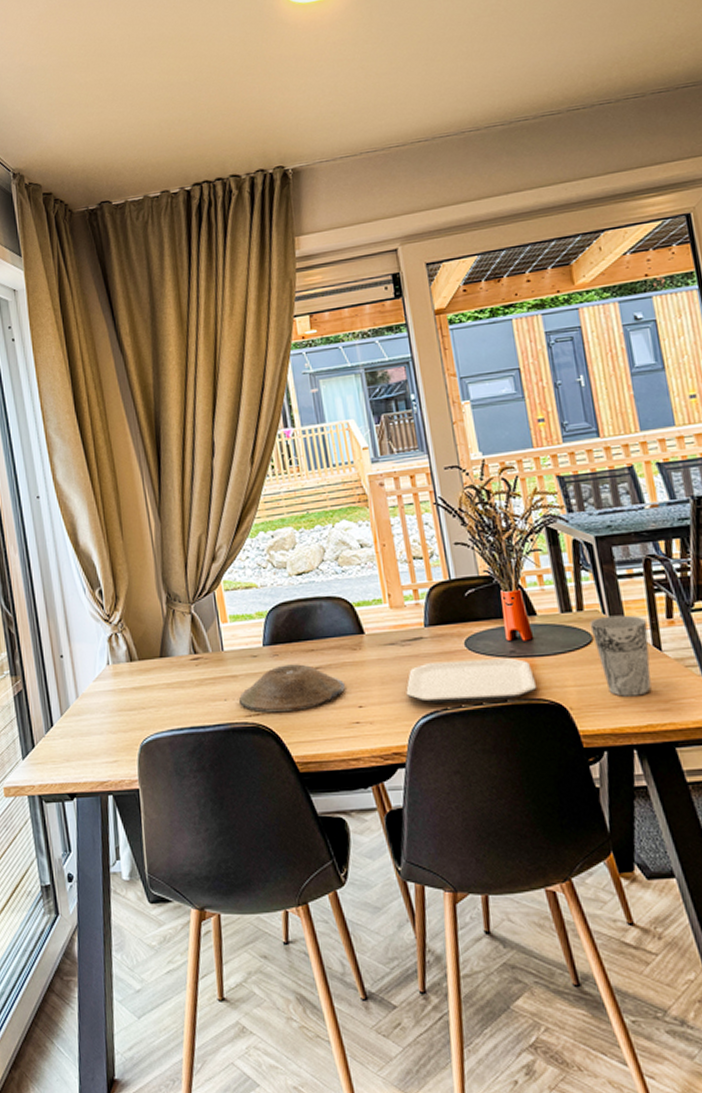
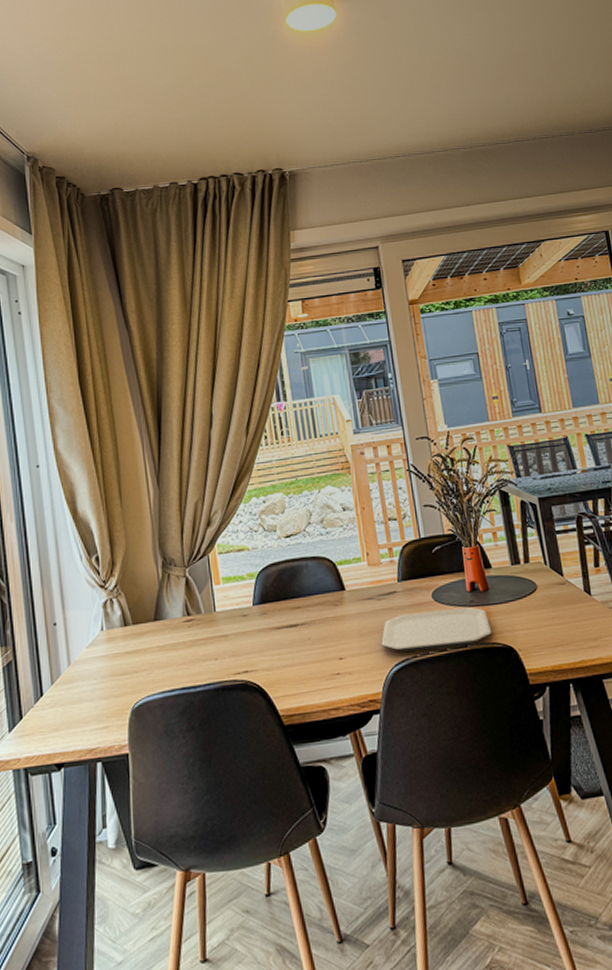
plate: present [239,664,346,713] -> none [229,621,328,669]
cup: present [589,615,652,697] -> none [534,565,584,637]

